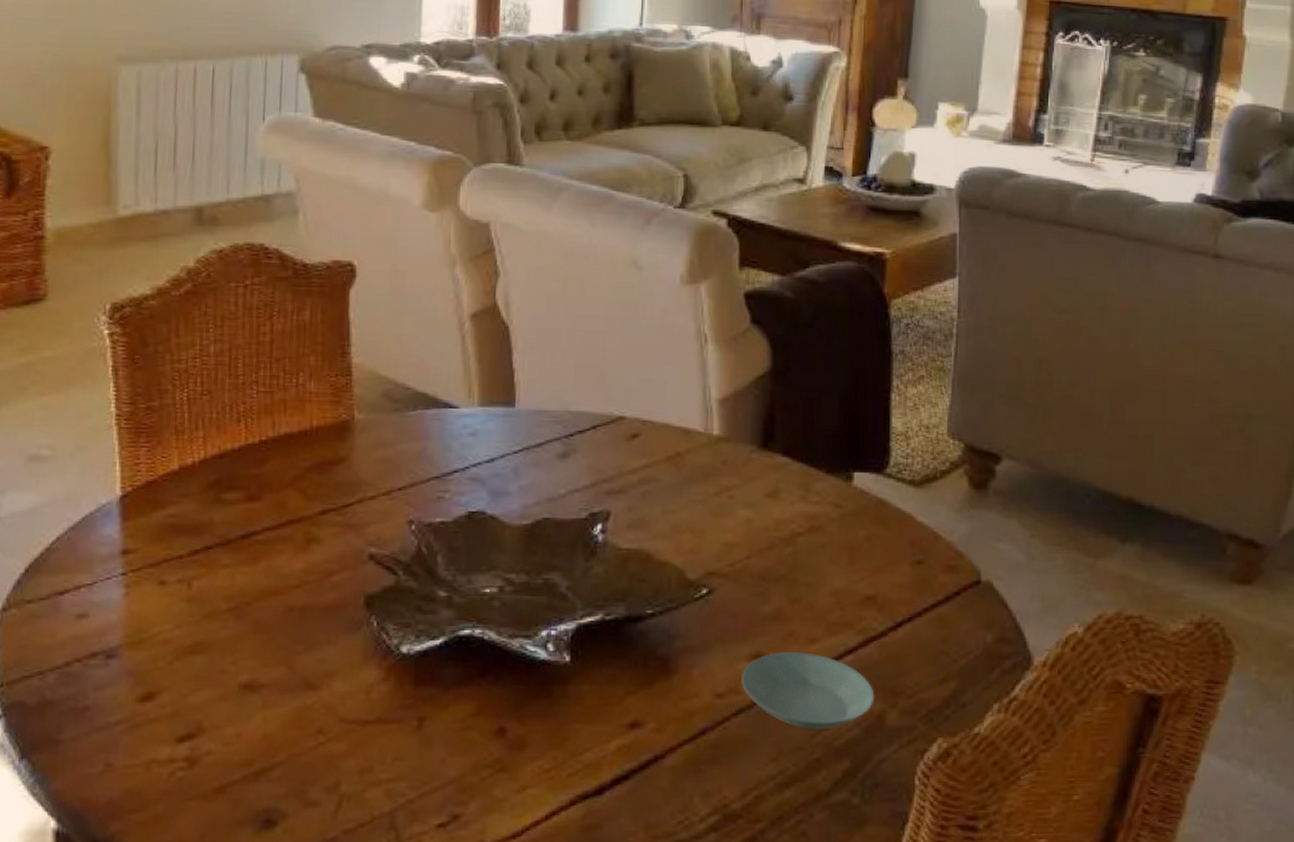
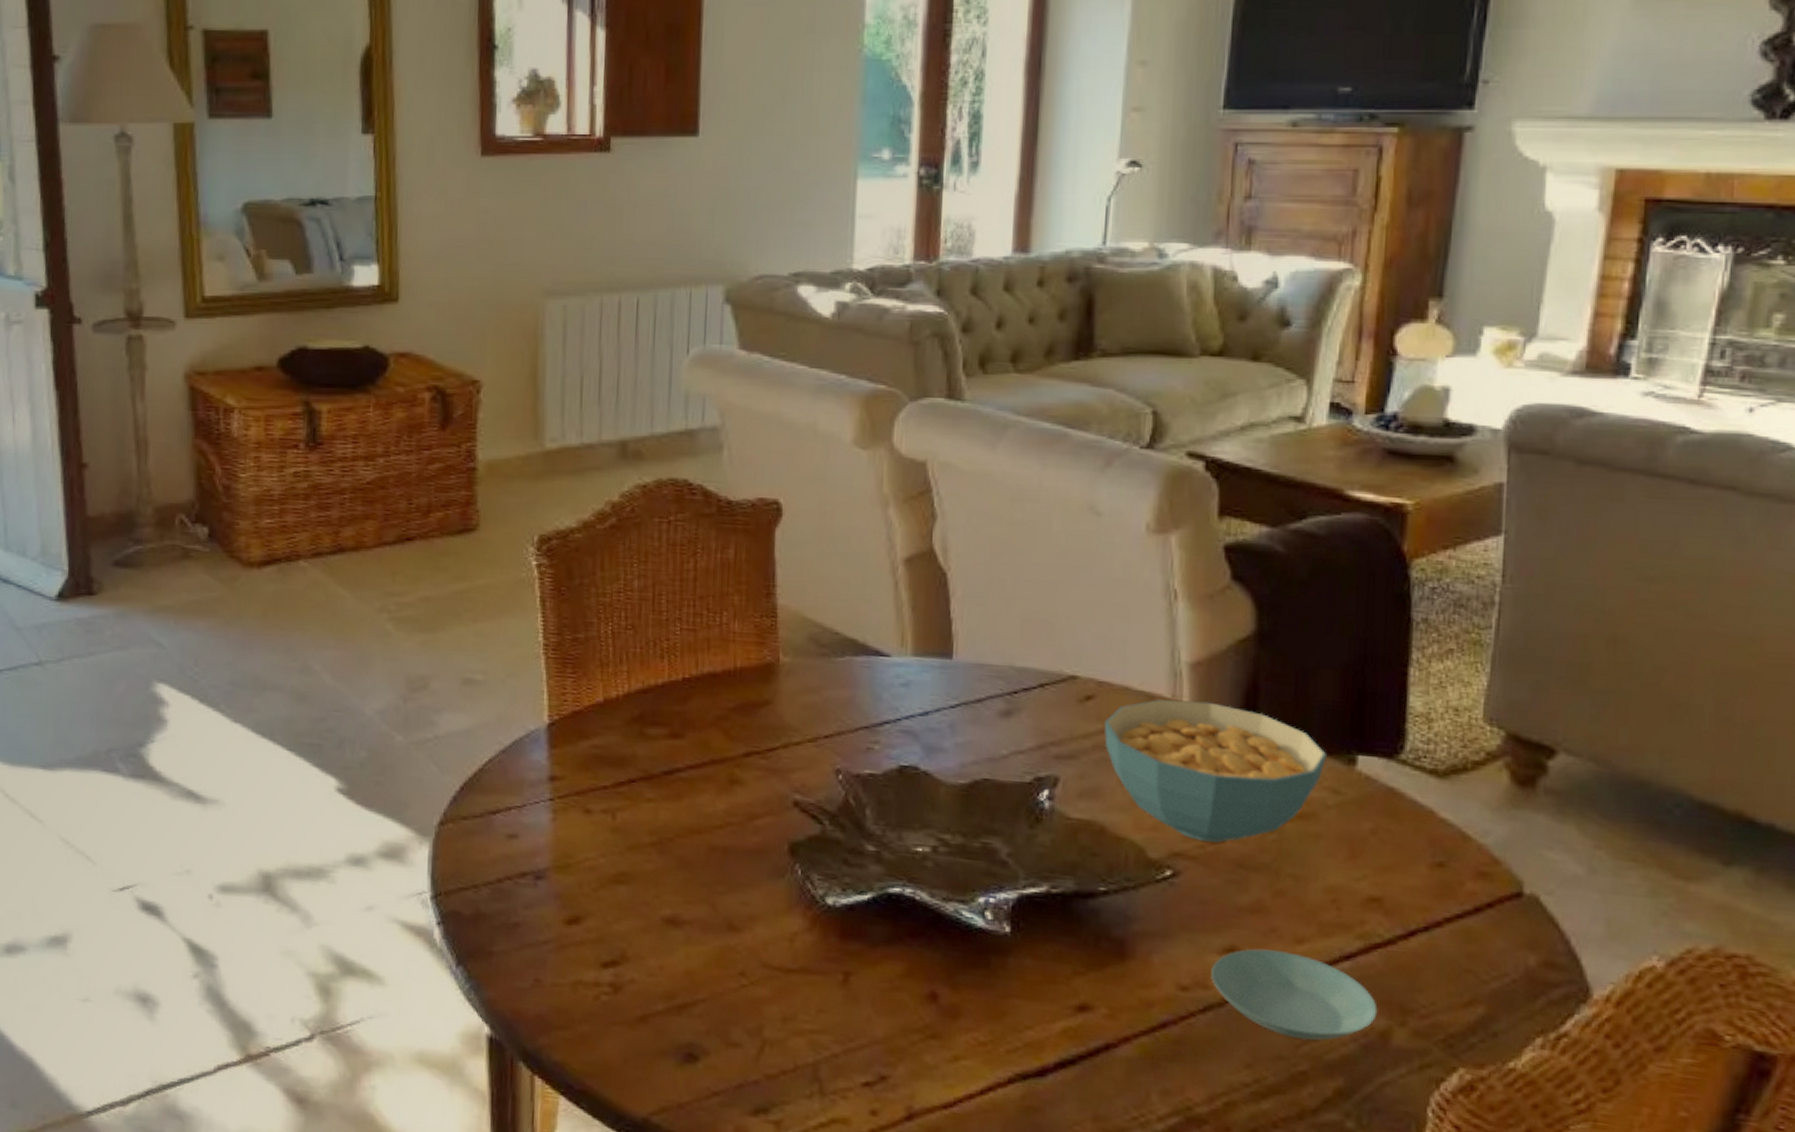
cereal bowl: none [649,433,831,559] -> present [1104,699,1328,843]

